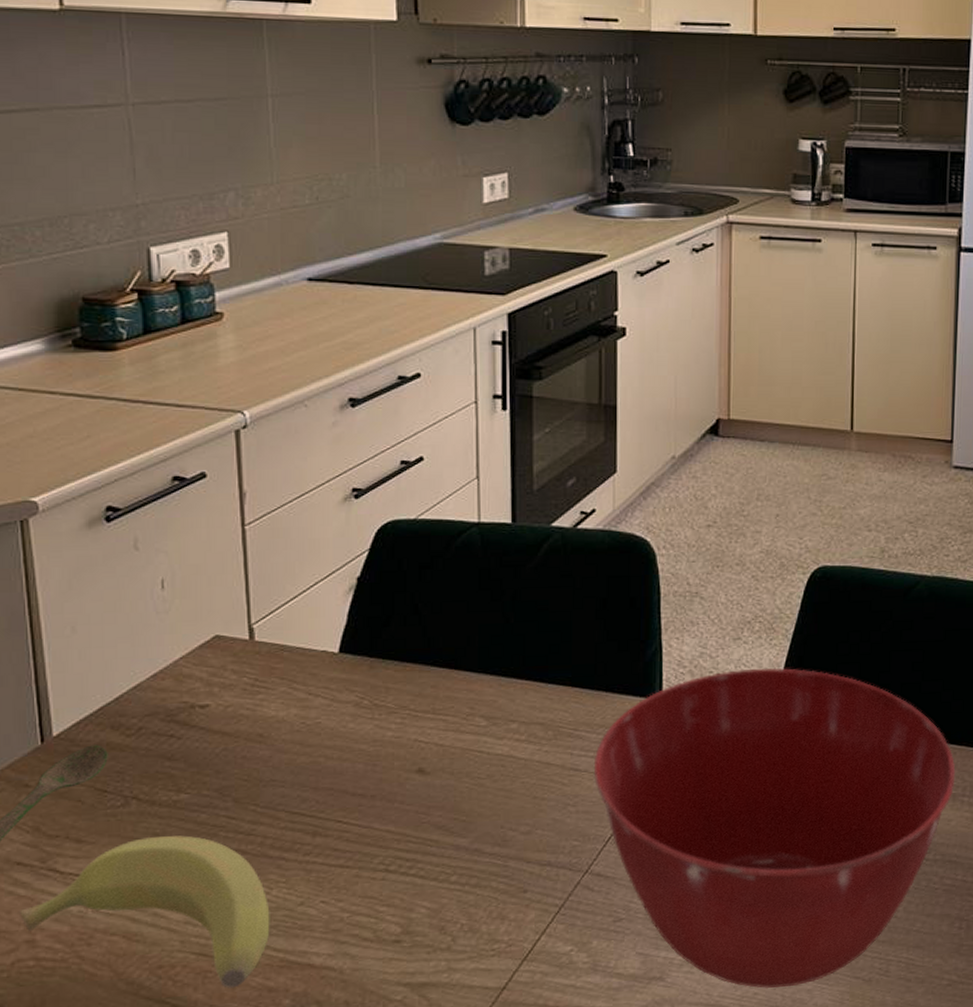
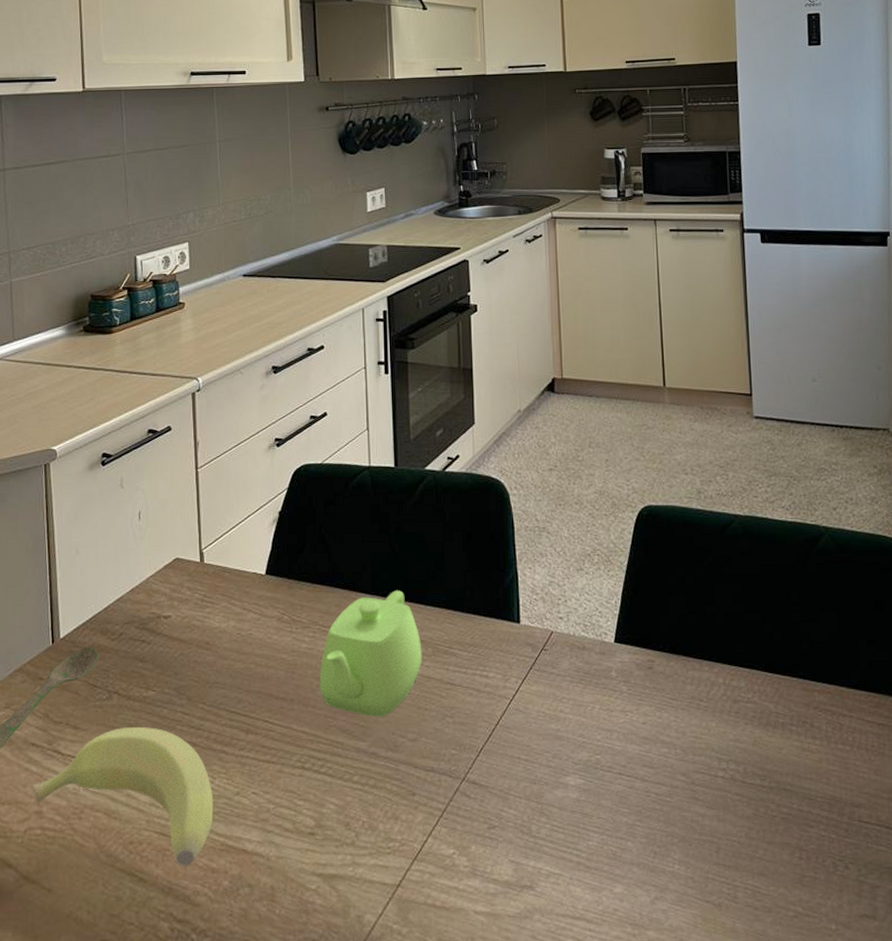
teapot: none [409,667,541,811] -> present [320,590,422,718]
mixing bowl: present [593,667,956,989] -> none [466,596,783,906]

